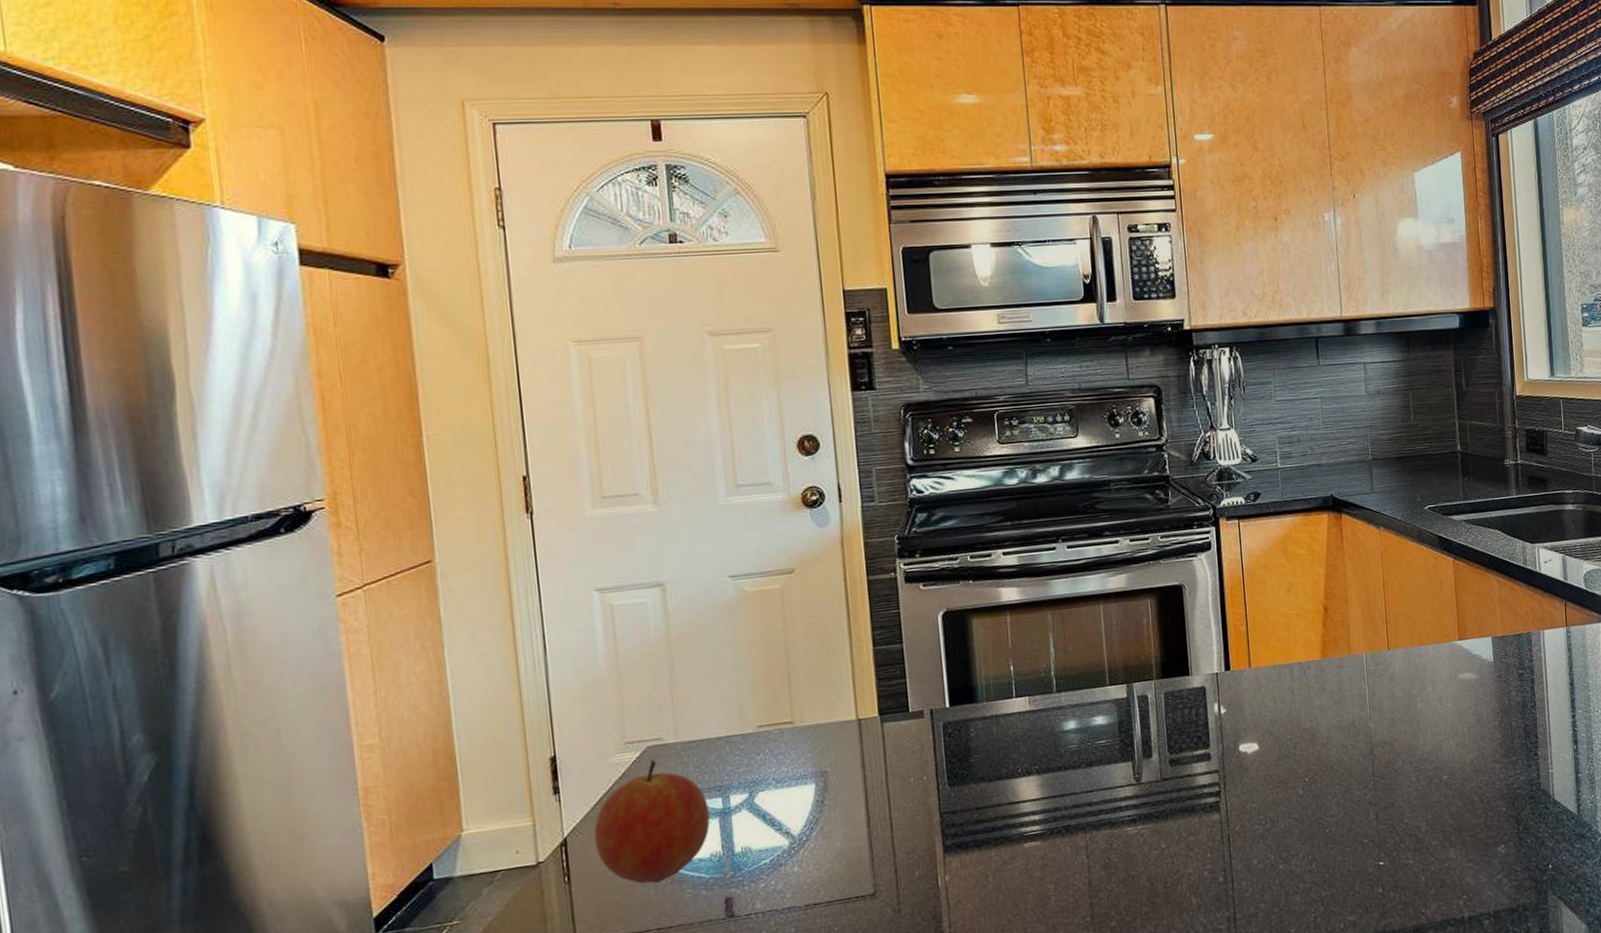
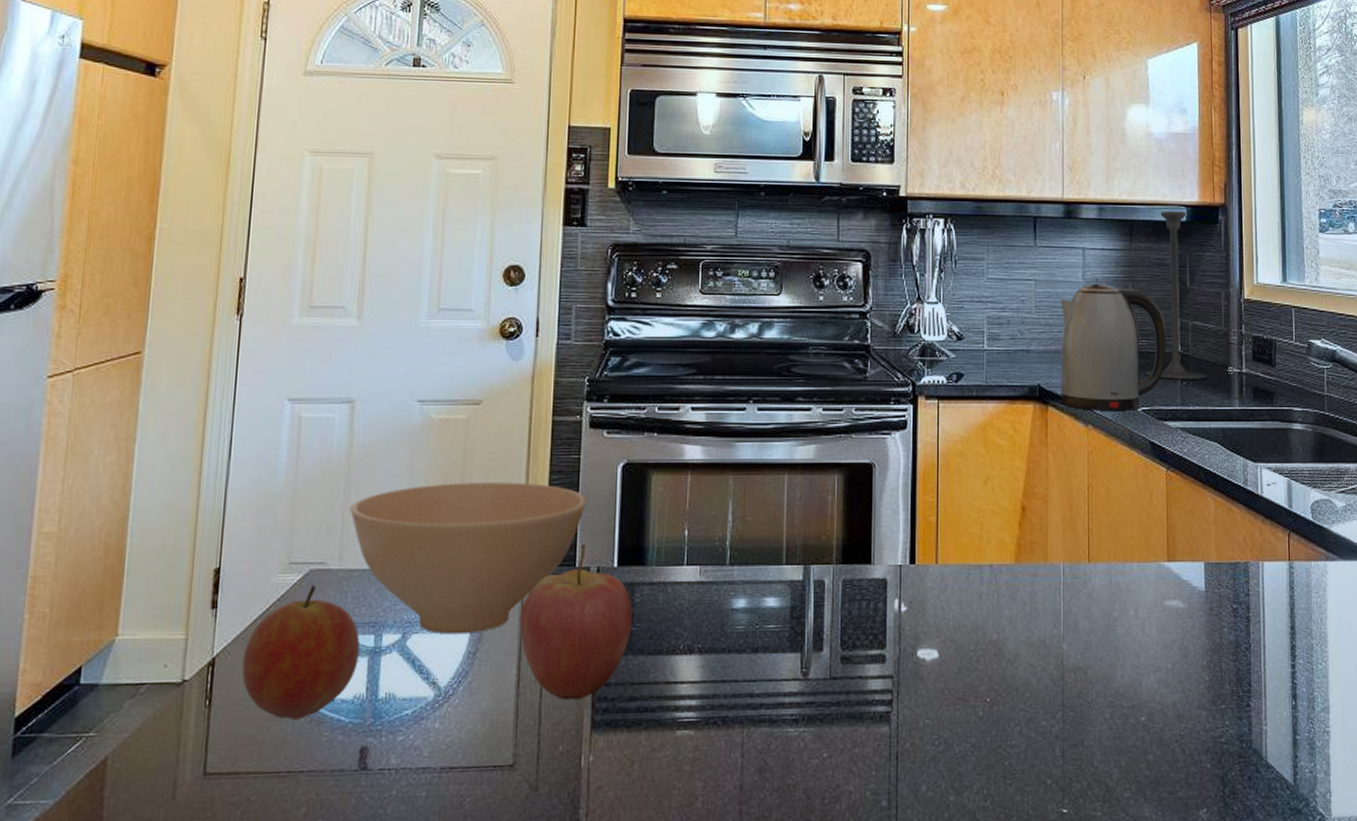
bowl: none [678,640,913,788] -> present [350,482,588,635]
fruit: none [861,690,971,831] -> present [519,543,632,700]
kettle: none [1346,394,1448,514] -> present [1060,283,1166,411]
candlestick: none [1428,318,1487,478] -> present [1144,210,1208,380]

